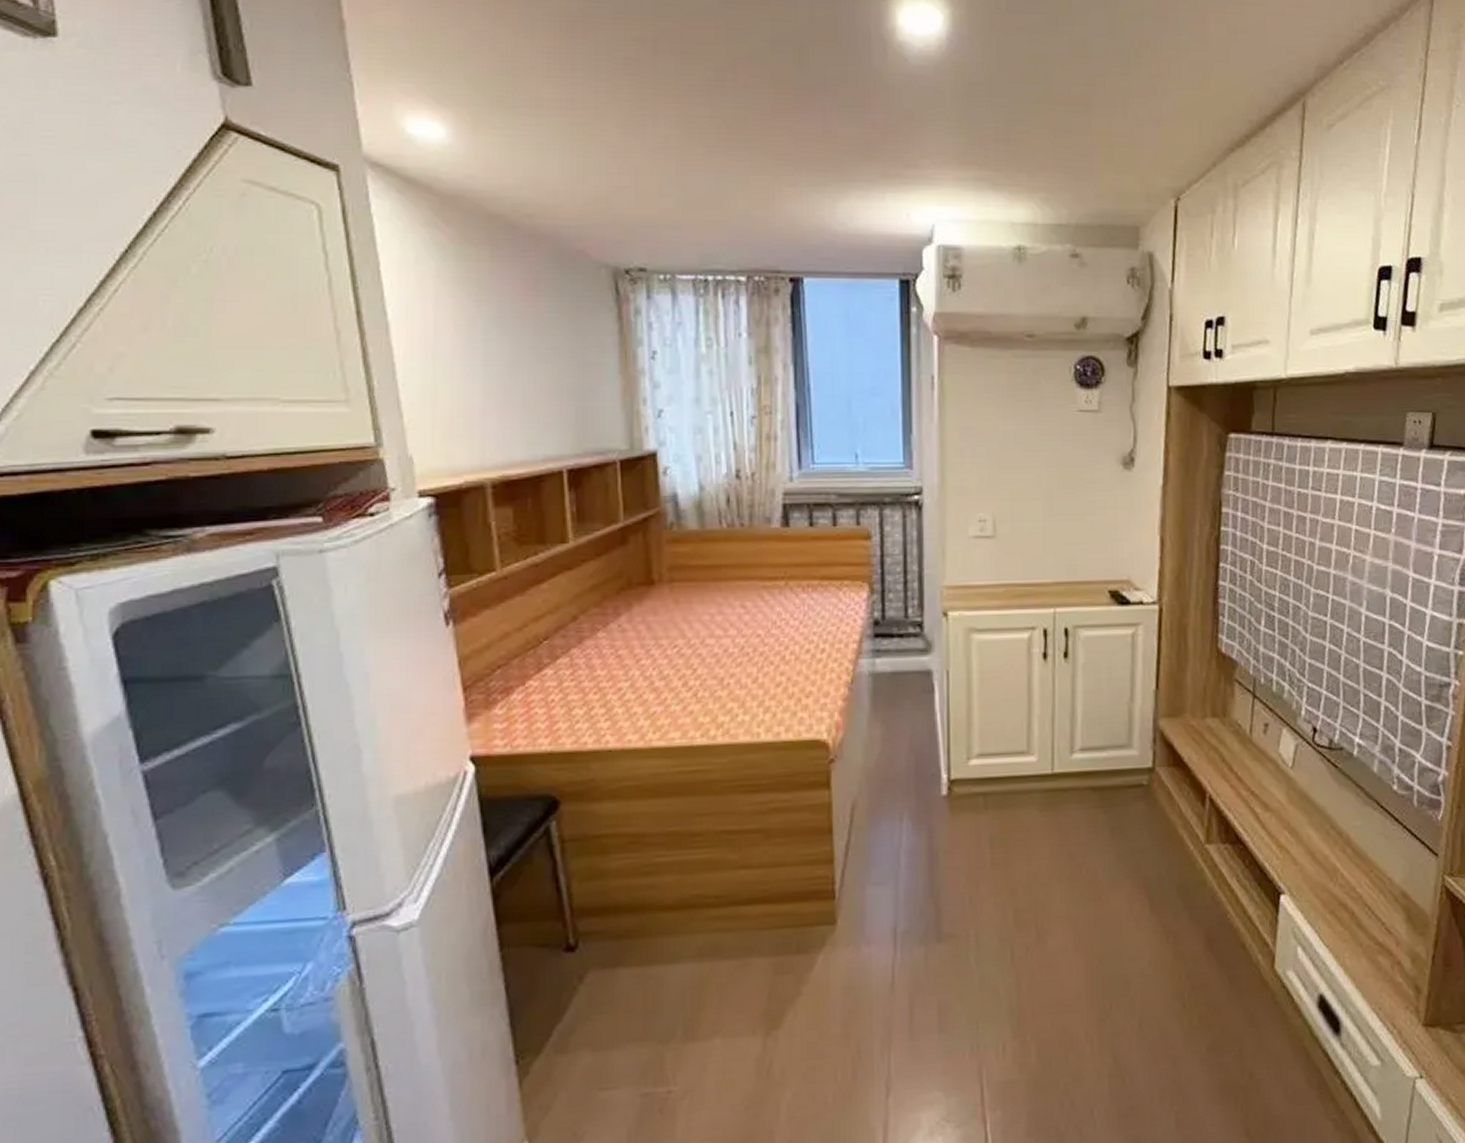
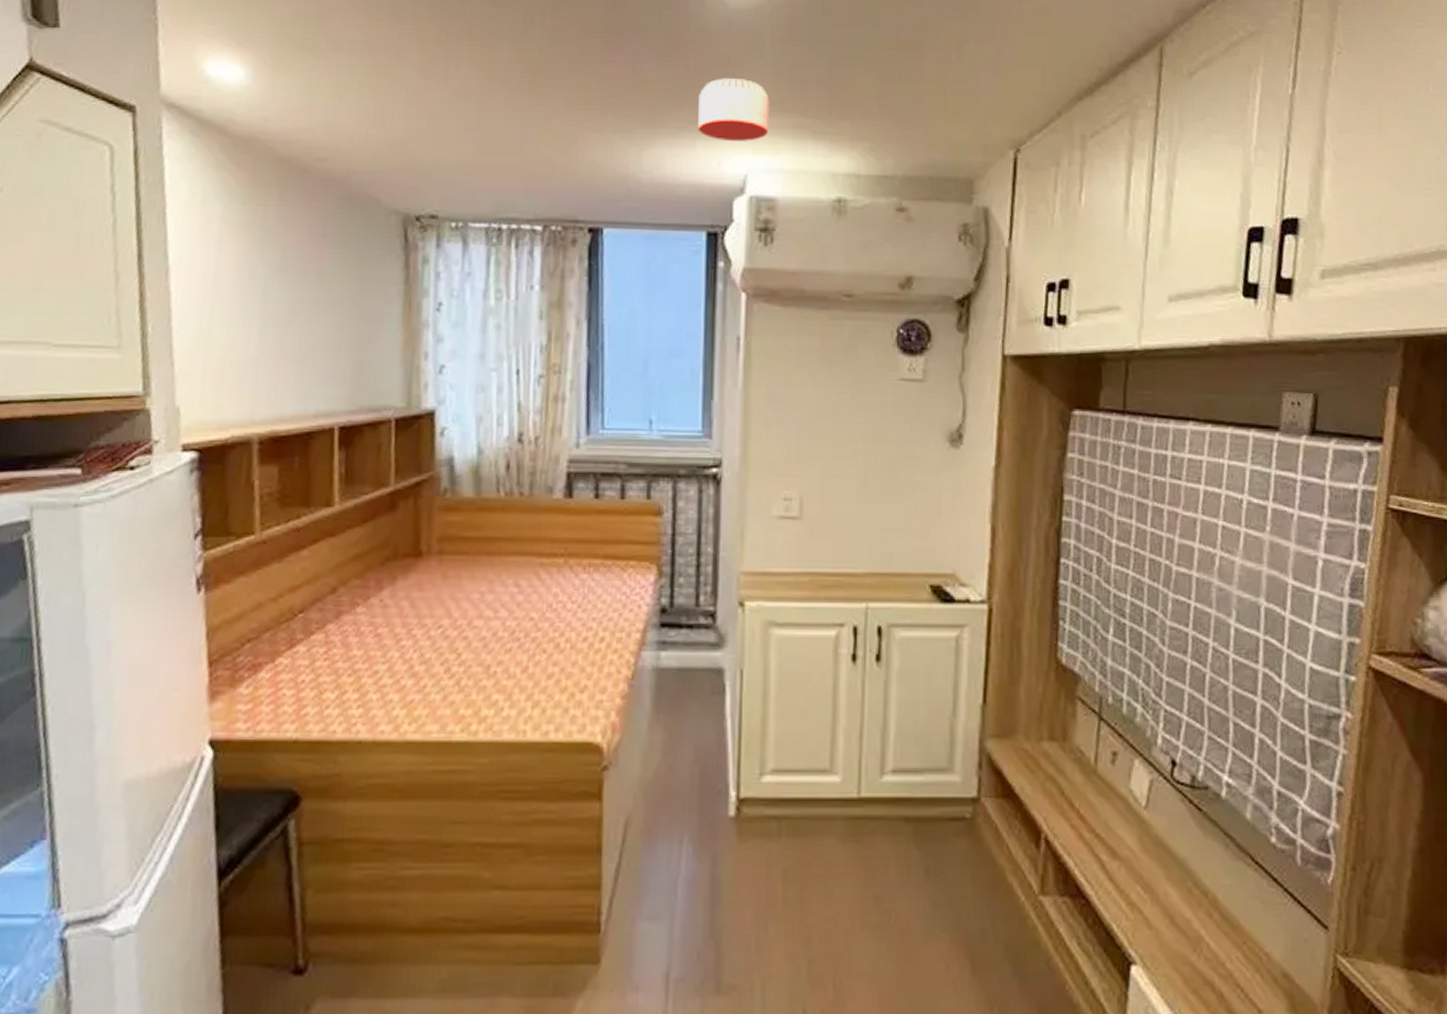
smoke detector: none [886,133,953,193] -> present [698,78,770,141]

